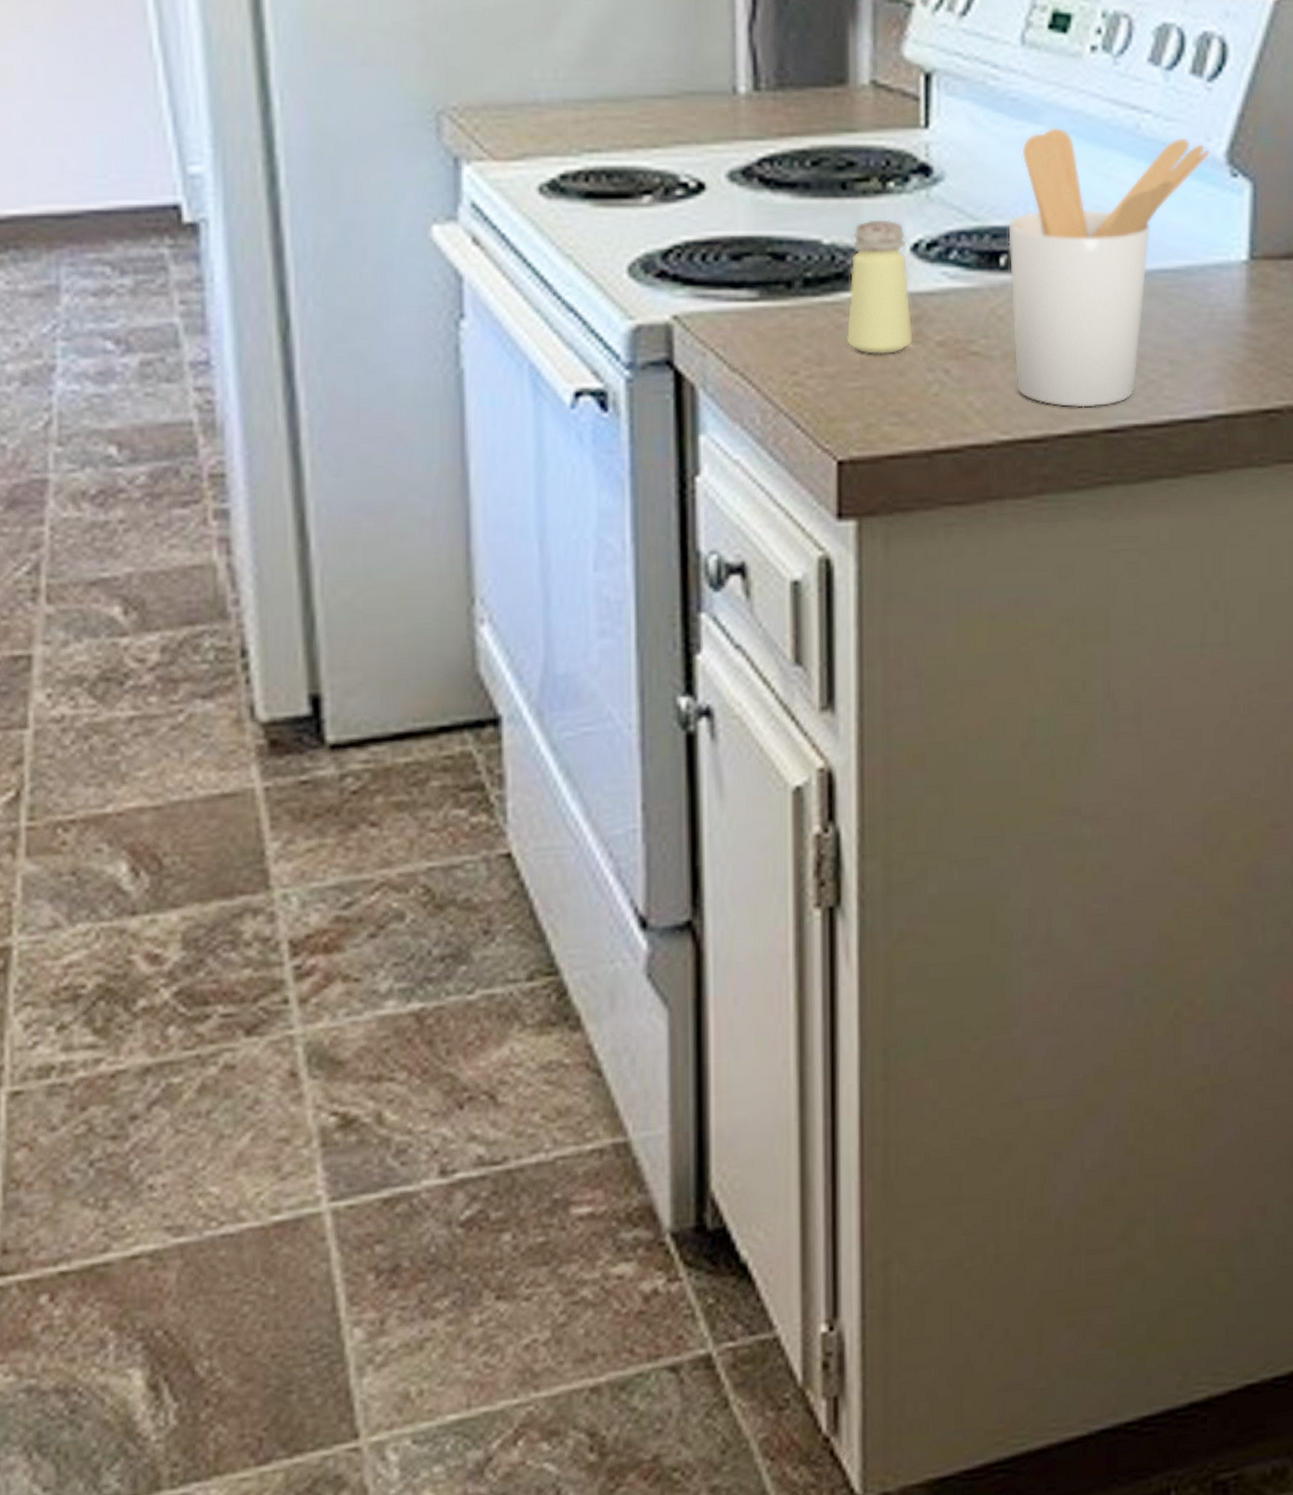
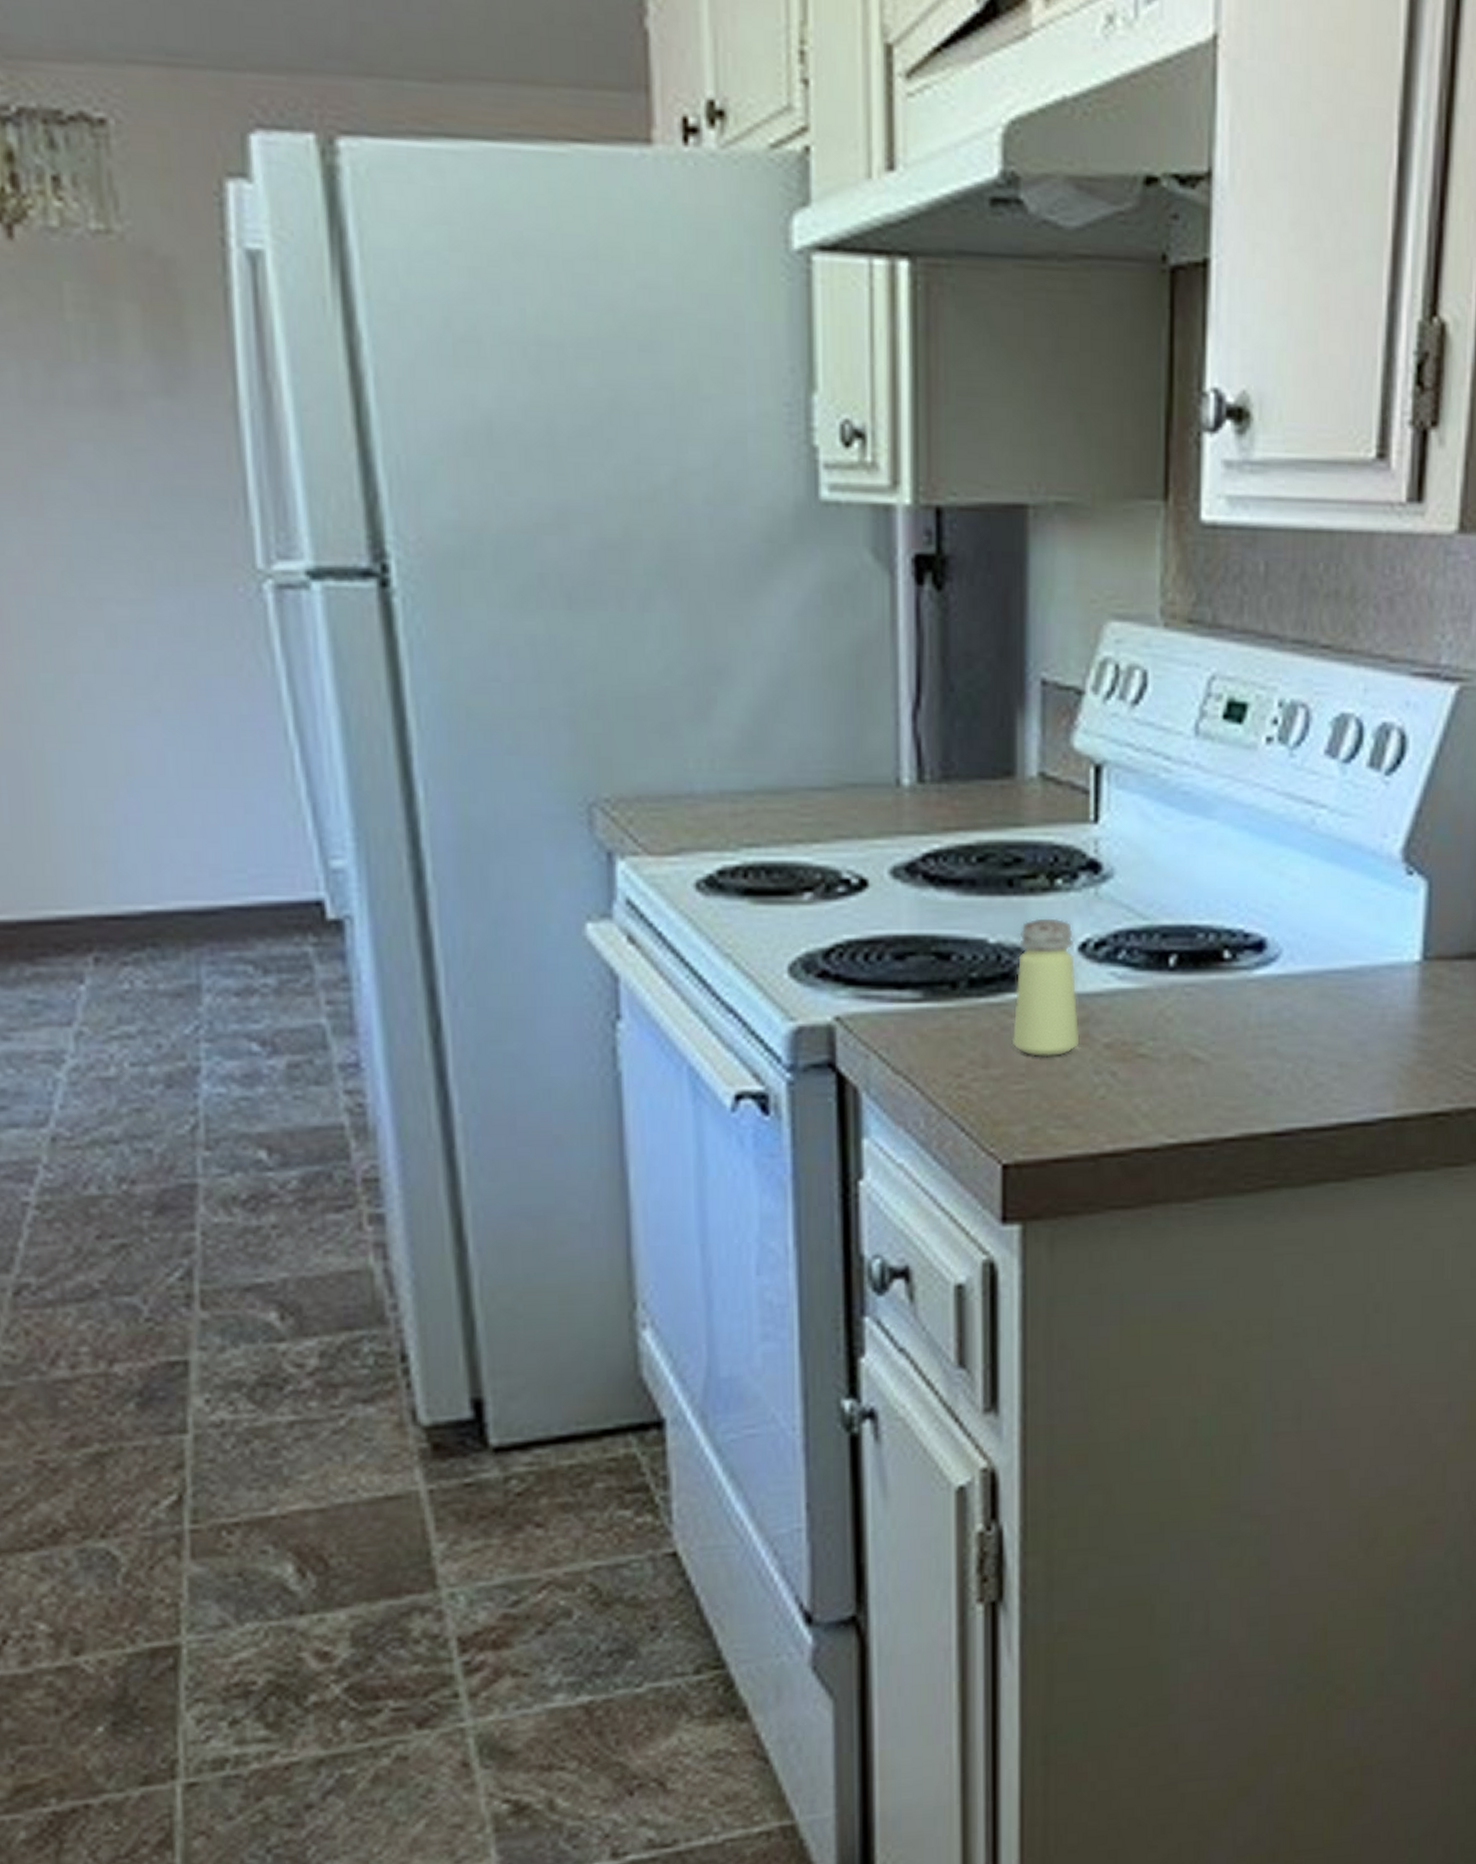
utensil holder: present [1008,127,1211,408] -> none [1178,823,1387,1111]

